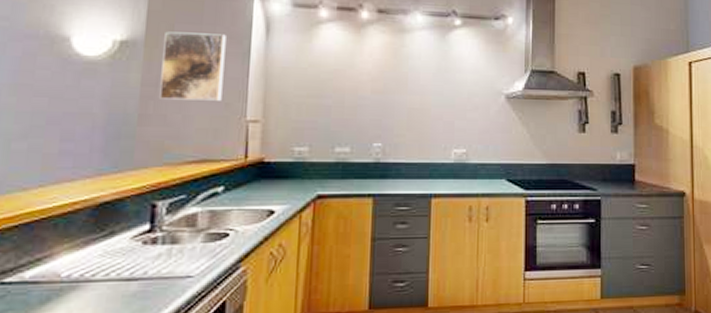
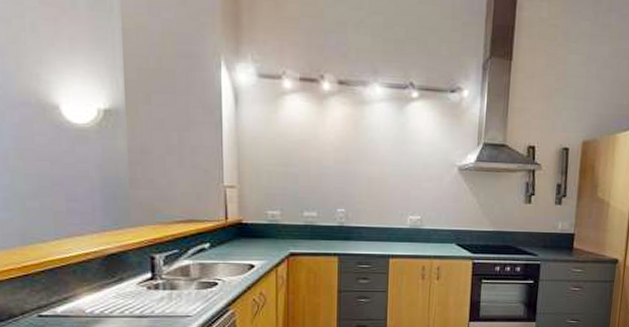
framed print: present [159,31,226,101] -> none [143,101,200,167]

